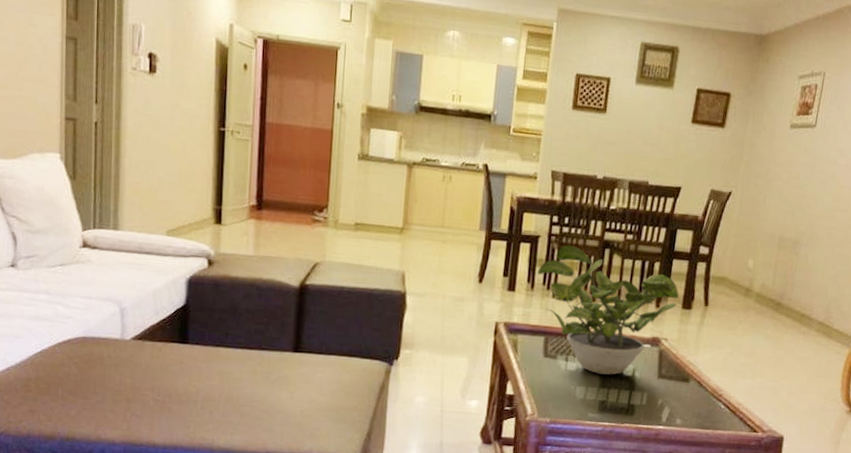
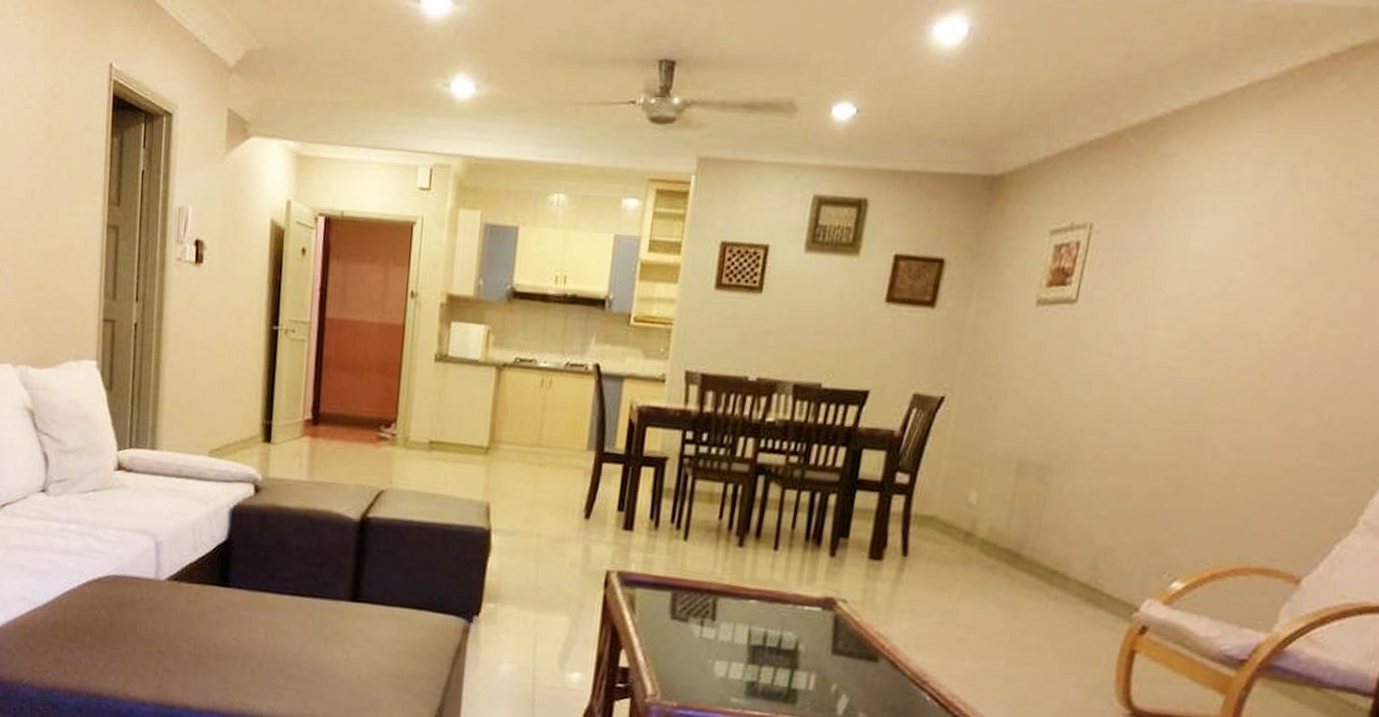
potted plant: present [537,245,680,375] -> none [664,470,865,647]

